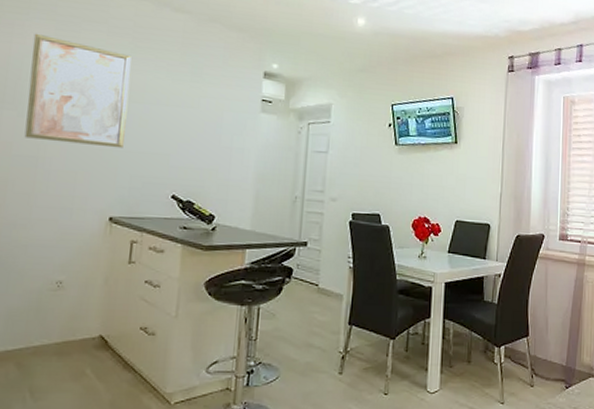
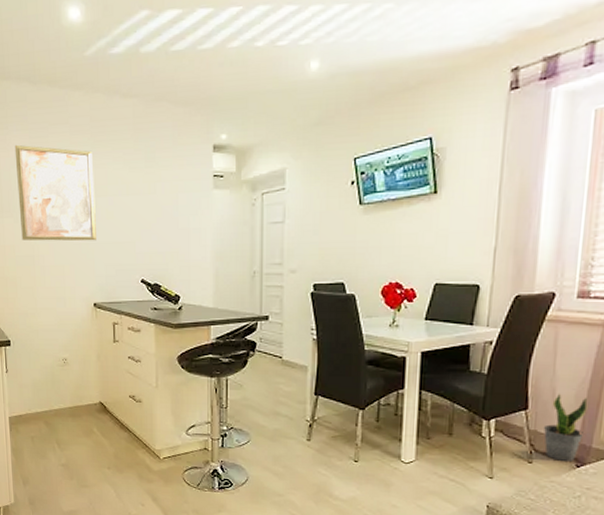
potted plant: none [540,322,571,383] -> present [543,394,588,461]

